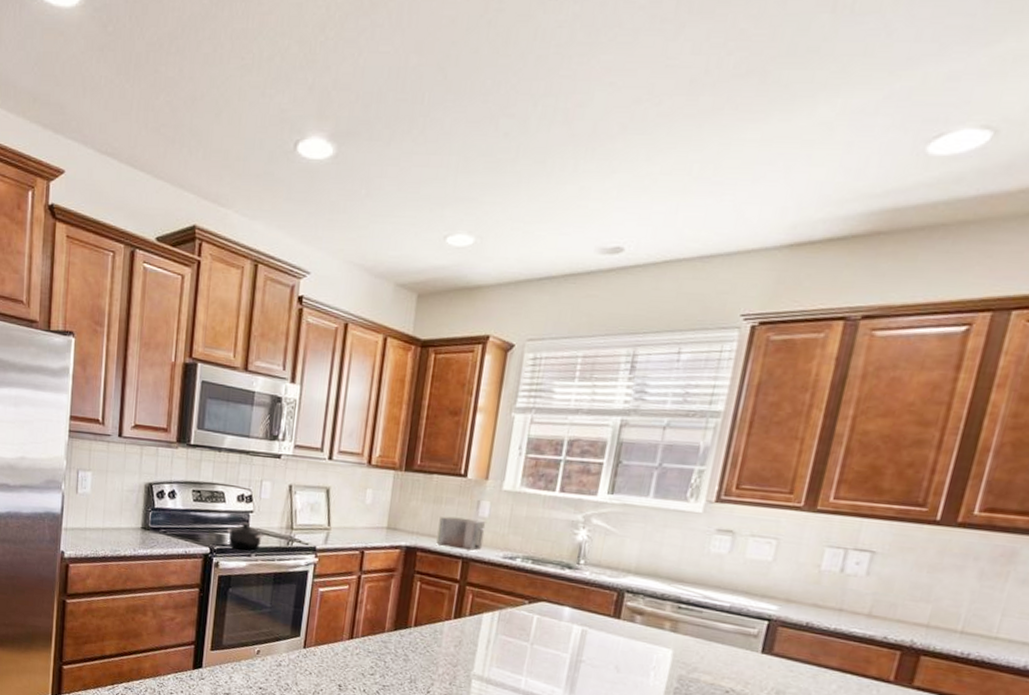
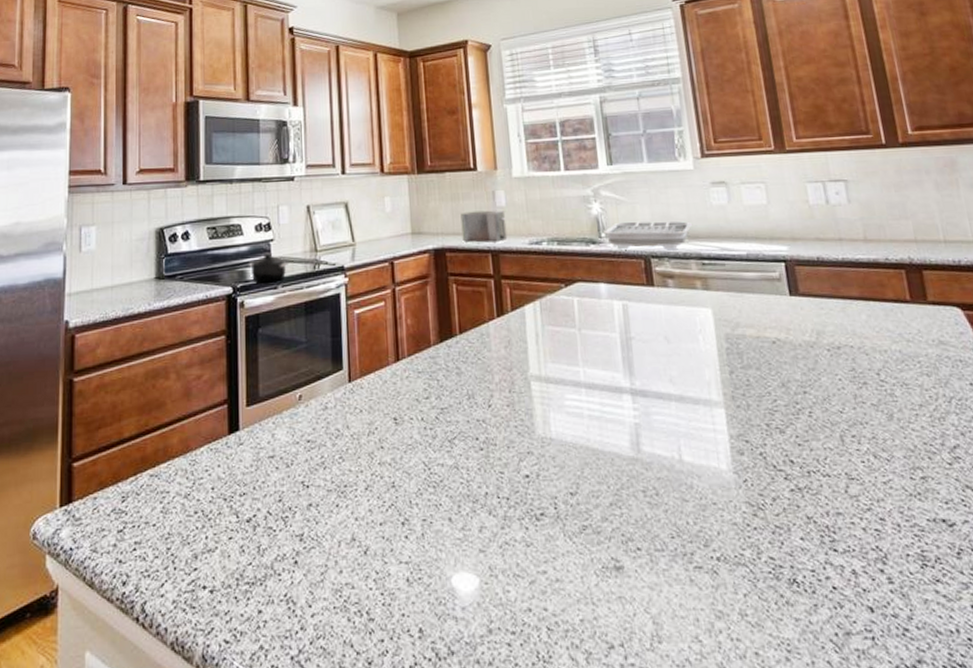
dish rack: none [583,552,682,589] -> present [603,221,693,251]

